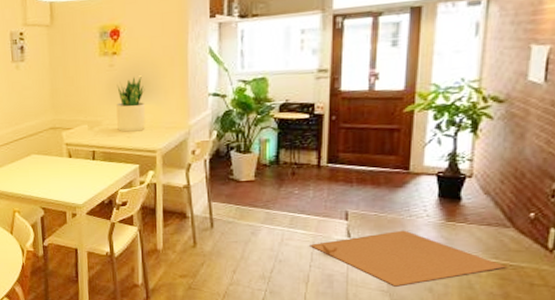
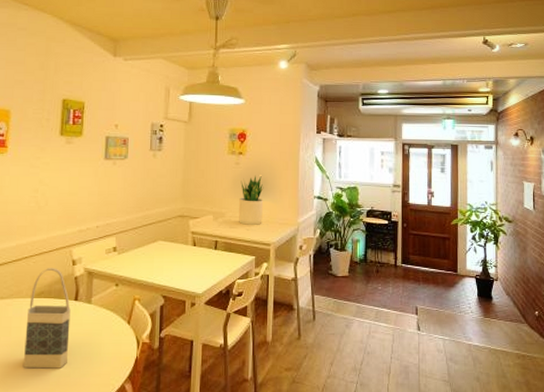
door mat: present [310,230,506,287] -> none [390,324,525,377]

